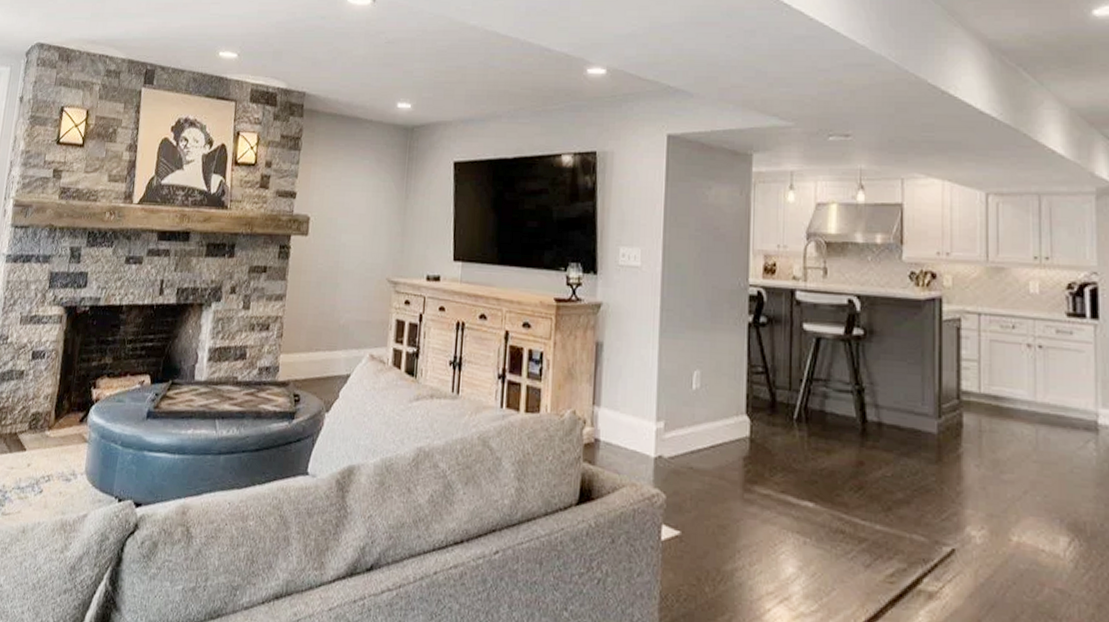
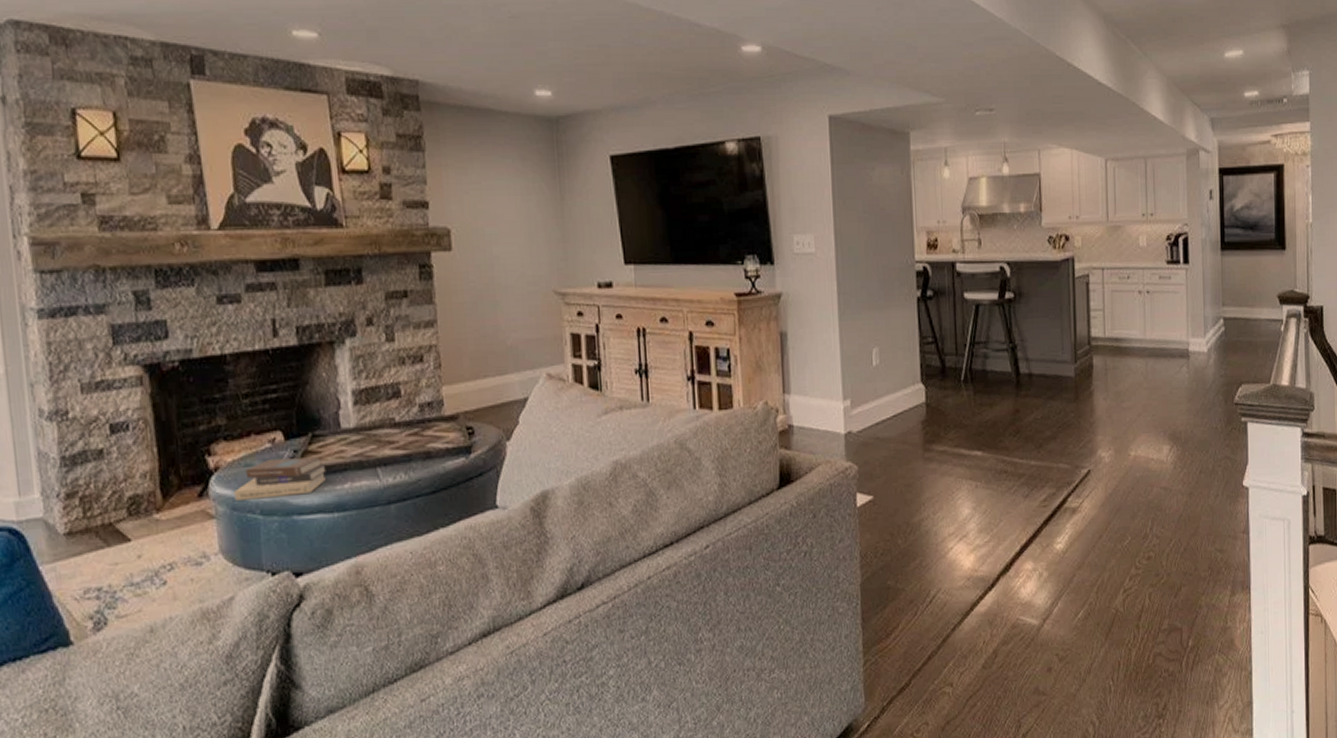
books: none [104,399,177,434] -> present [233,457,327,501]

